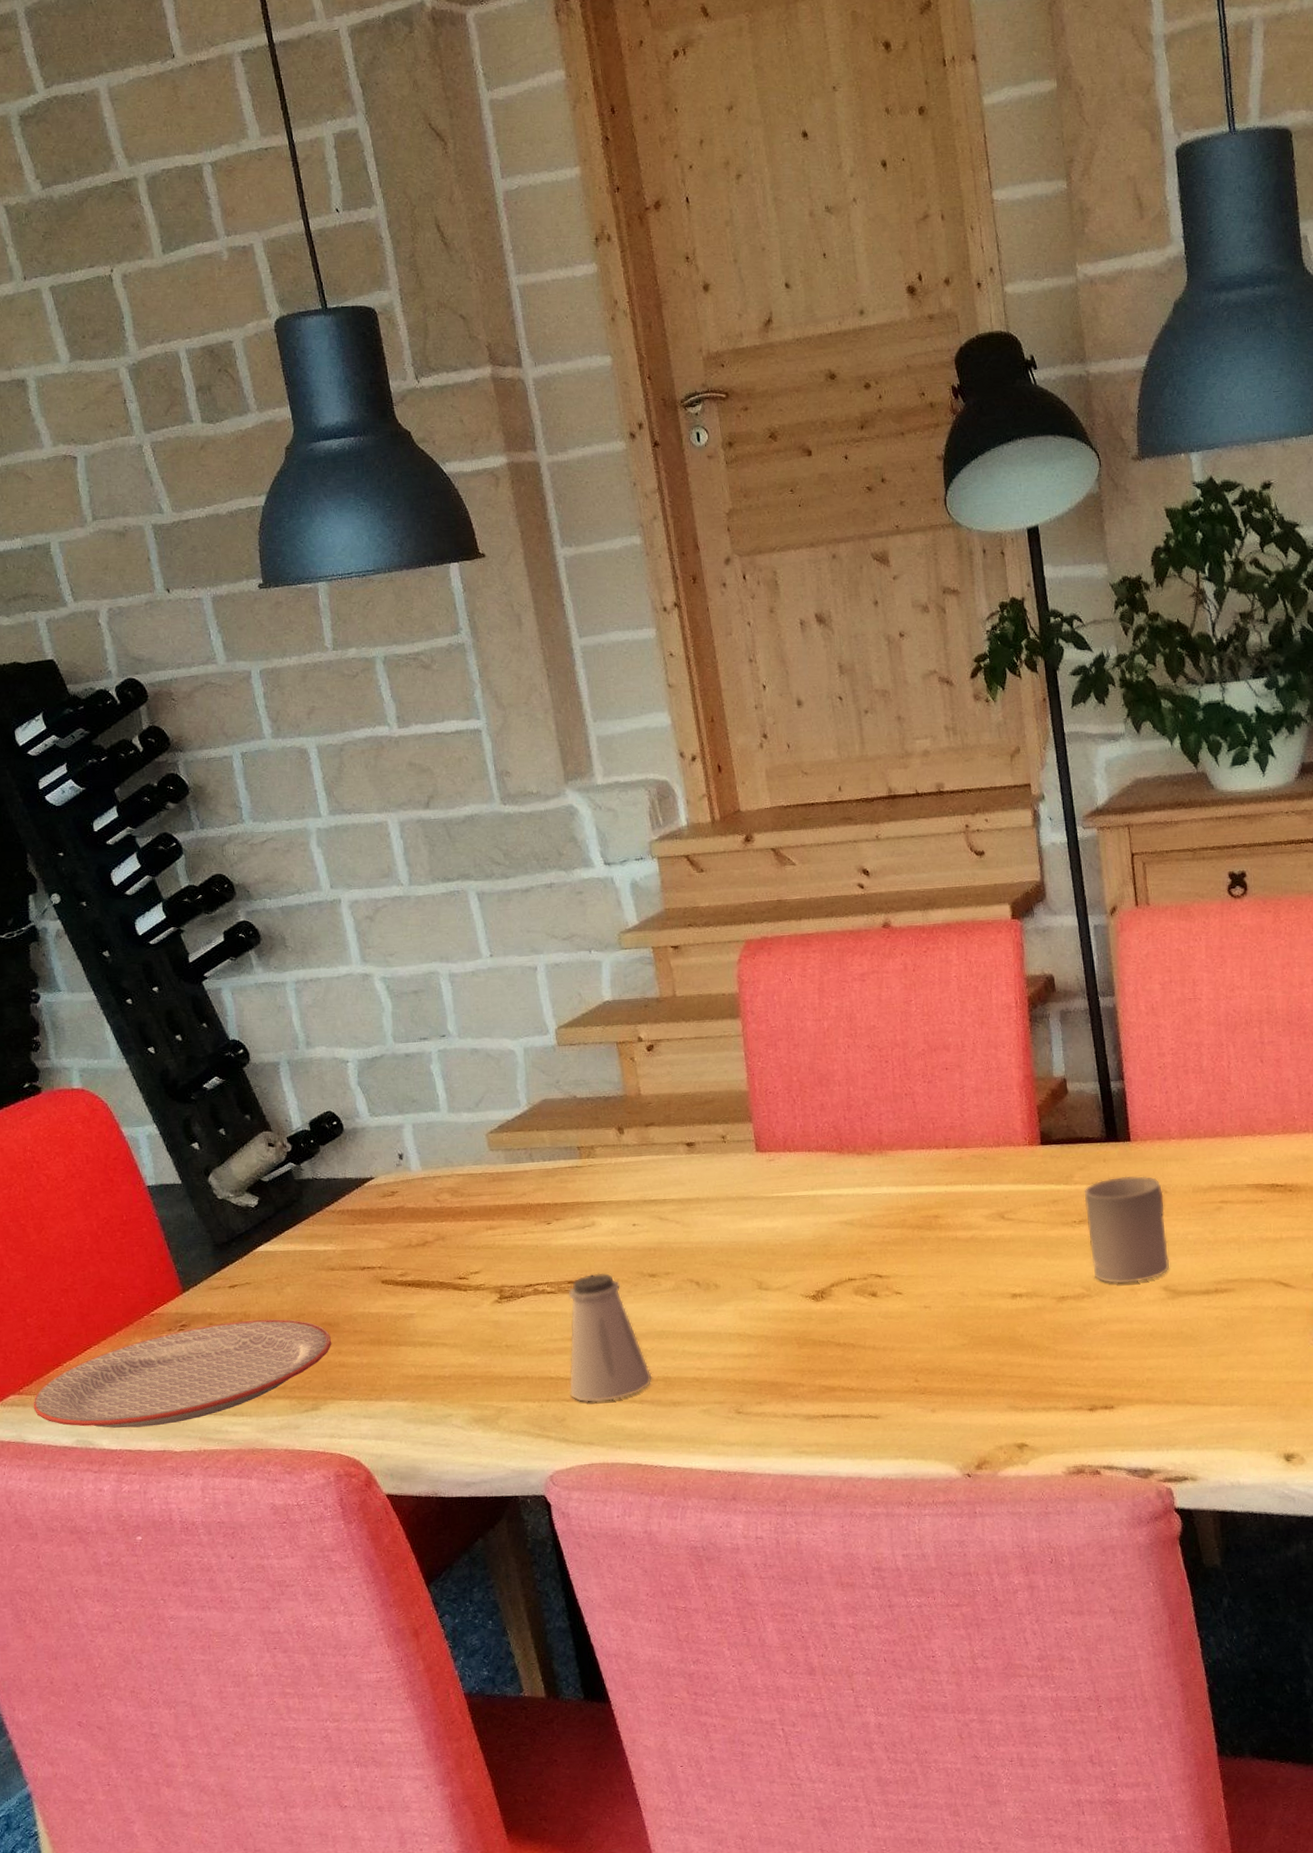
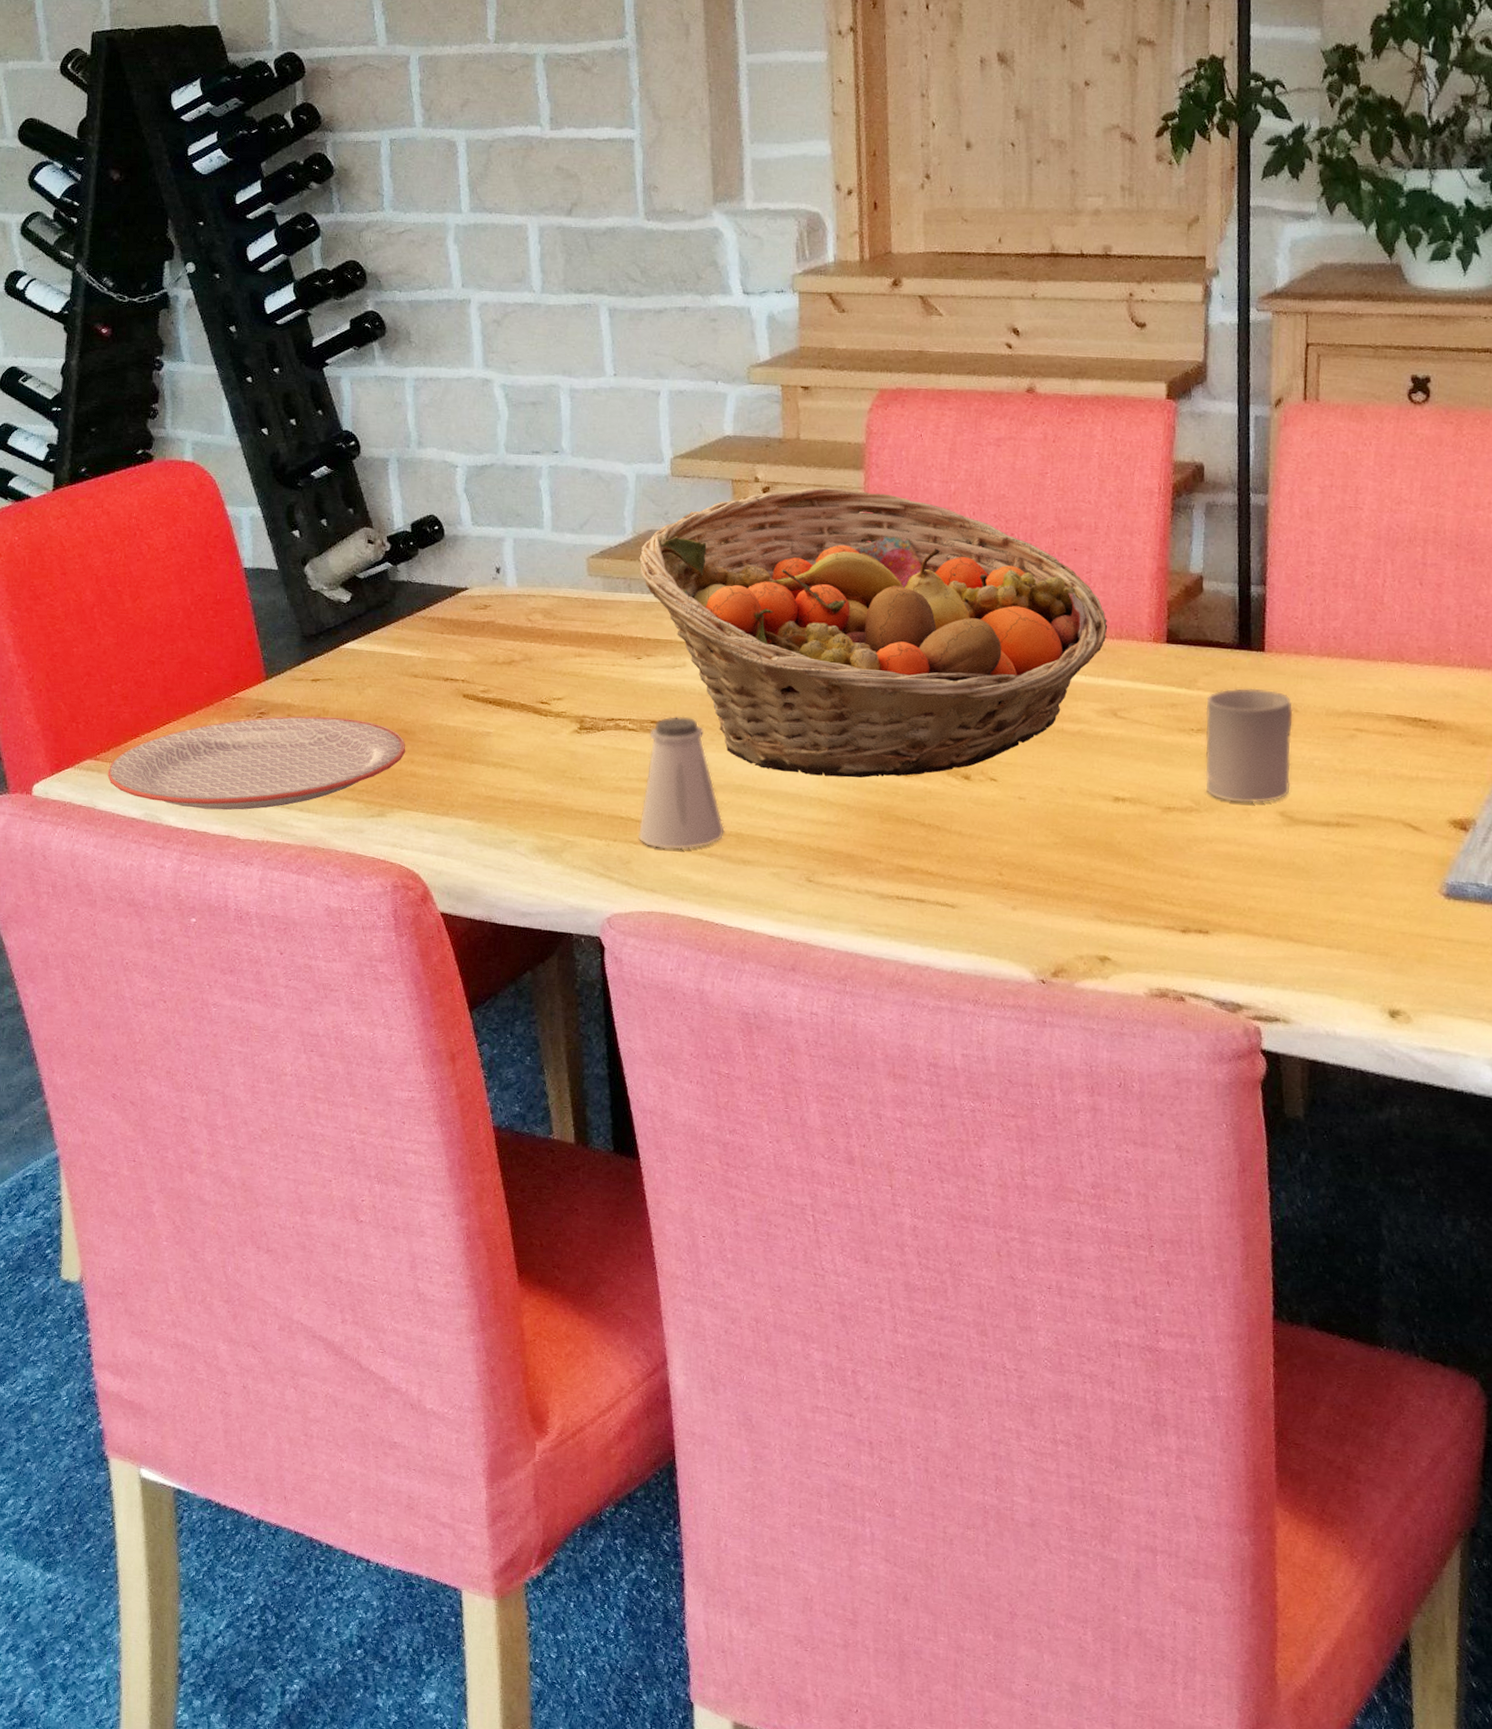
fruit basket: none [536,1037,986,1313] -> present [639,487,1108,778]

